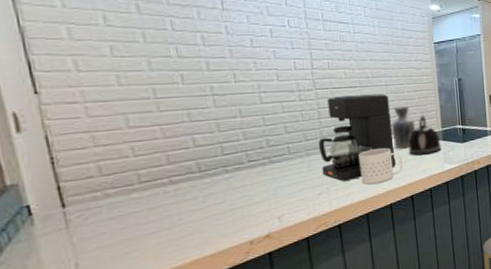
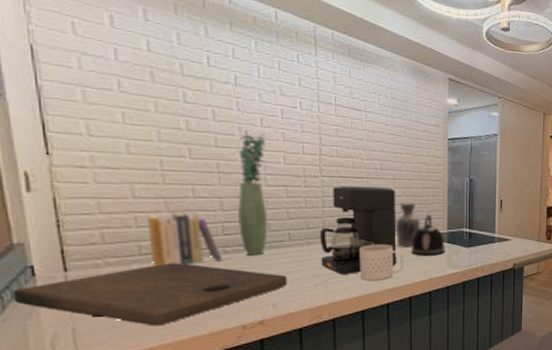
cutting board: none [9,186,291,252] -> present [12,263,287,326]
books: none [144,137,223,192] -> present [147,212,222,266]
vase: none [230,52,267,173] -> present [238,131,267,256]

